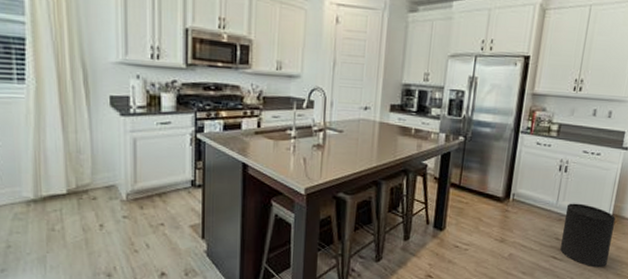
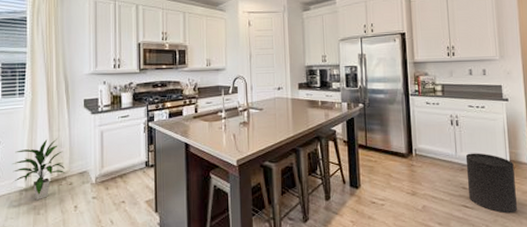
indoor plant: none [13,141,87,215] -> present [11,138,66,201]

